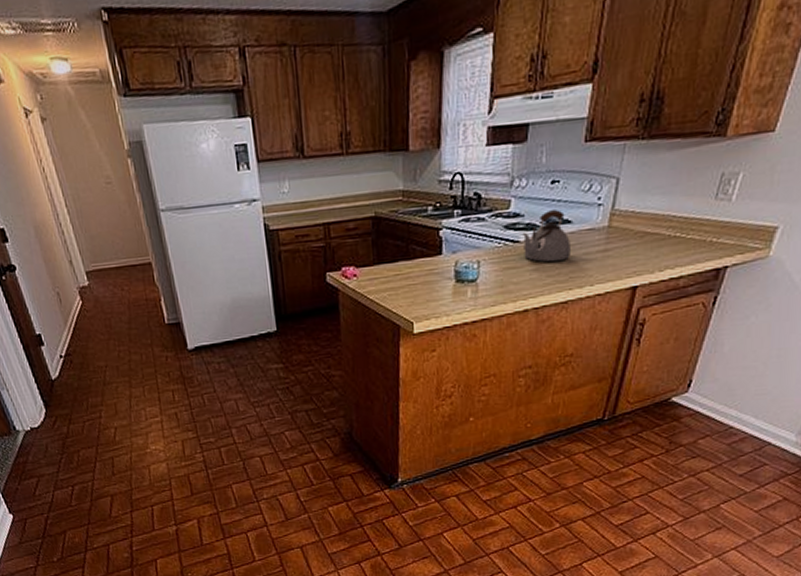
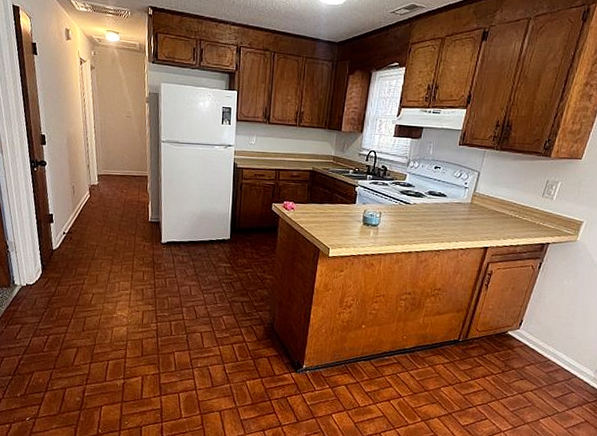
kettle: present [523,210,570,262] -> none [412,186,445,222]

